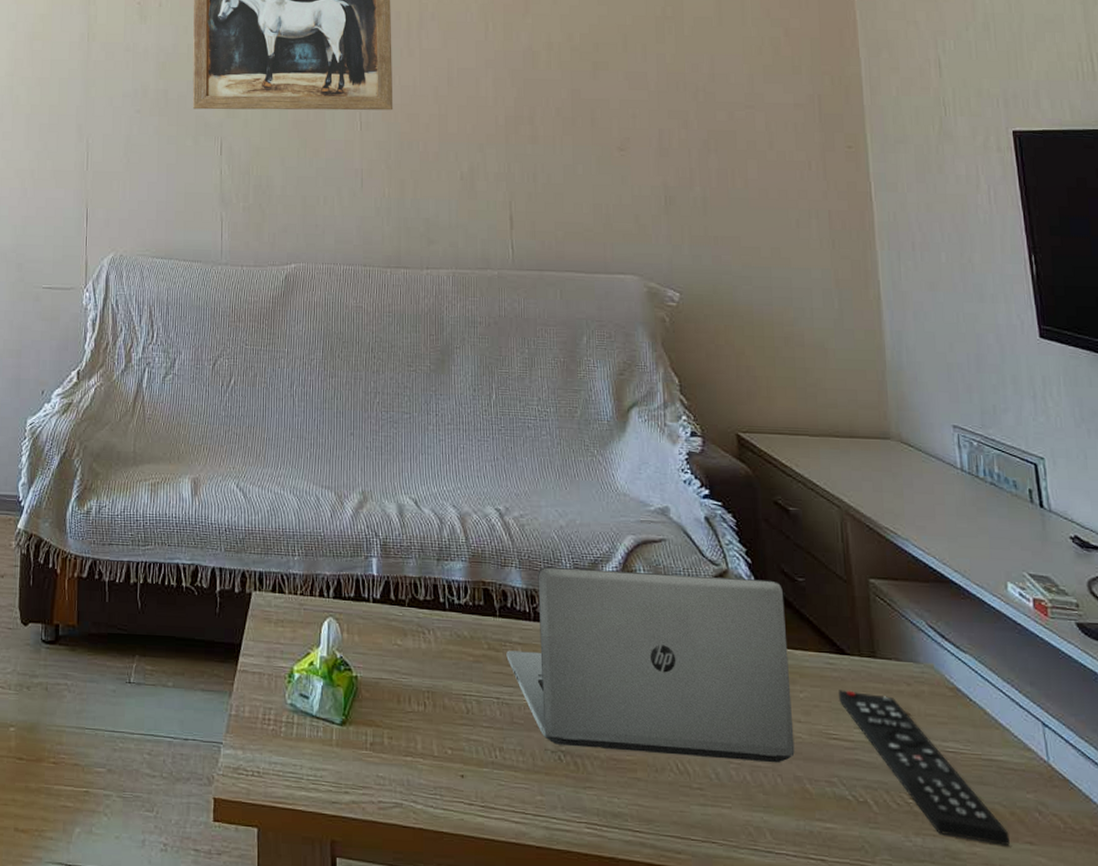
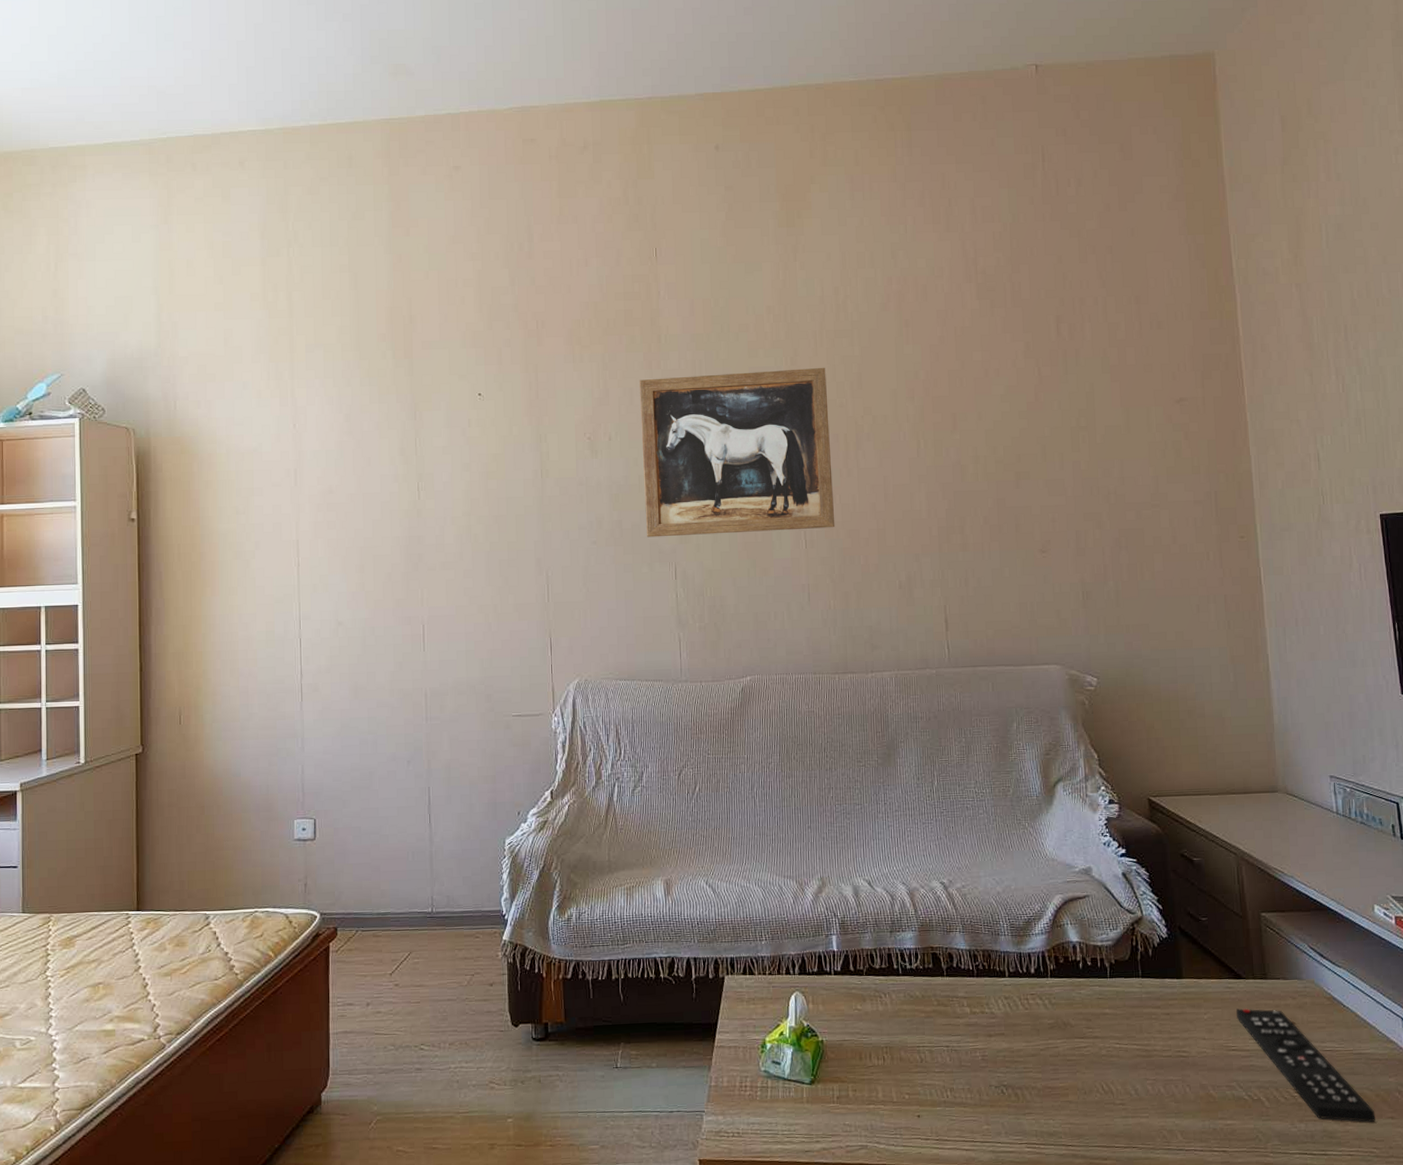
laptop: present [506,566,795,763] -> none [954,922,1201,1081]

